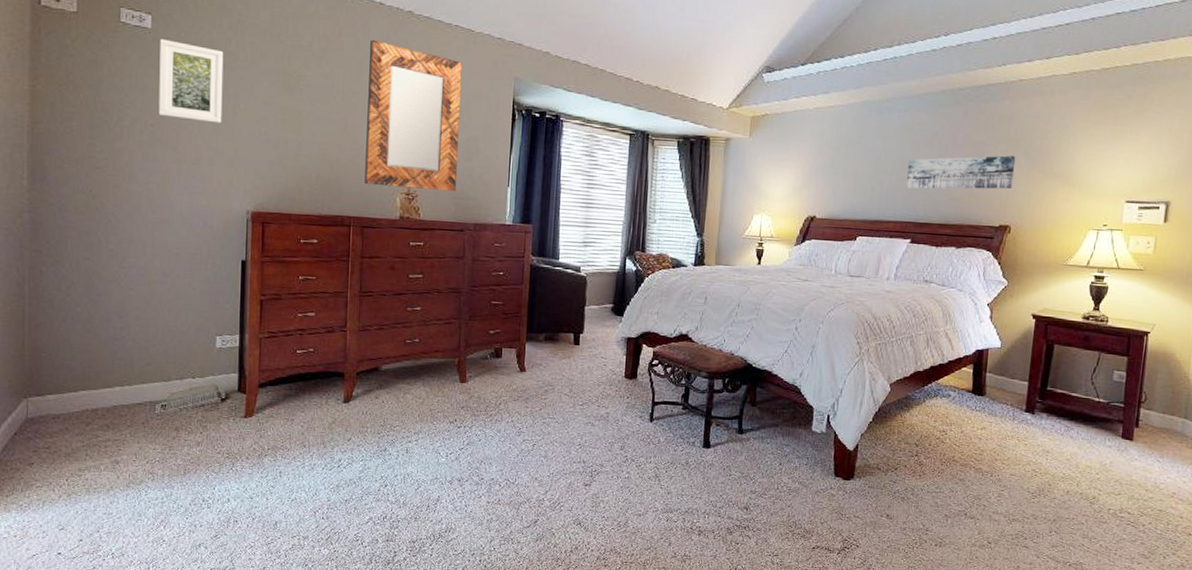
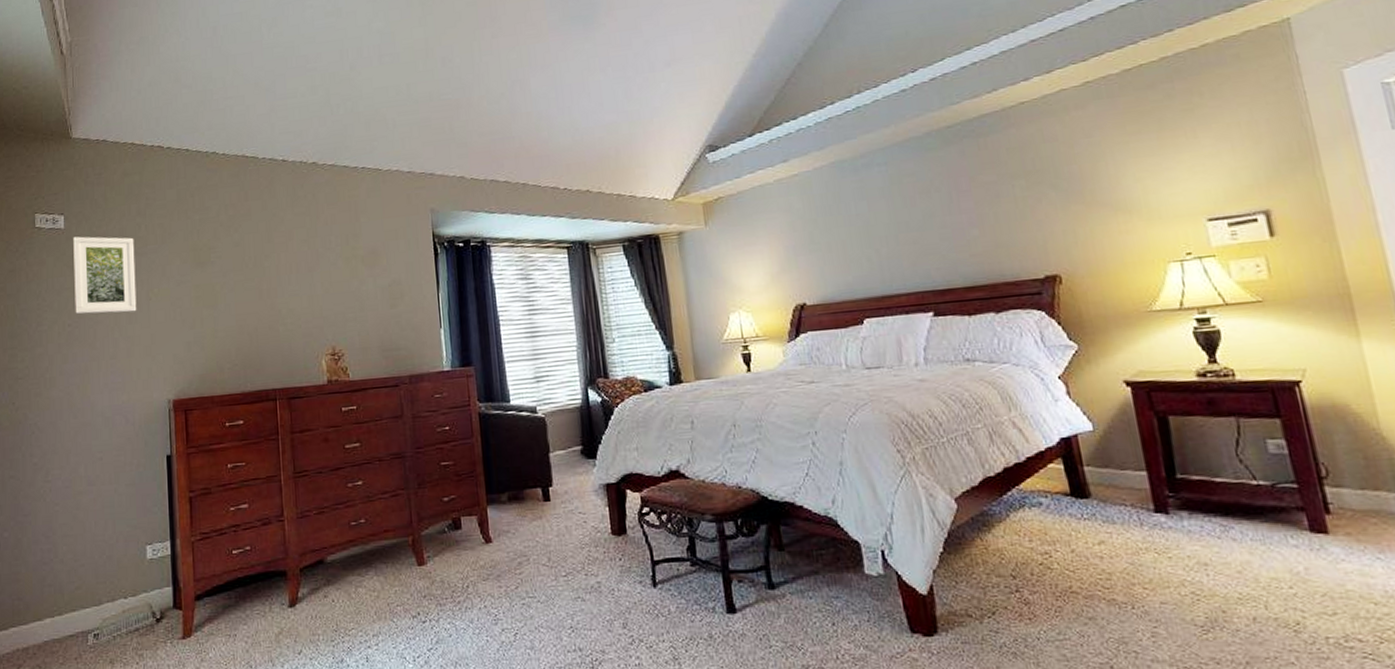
home mirror: present [364,39,462,192] -> none [277,198,384,351]
wall art: present [906,155,1016,190] -> none [906,191,1049,253]

